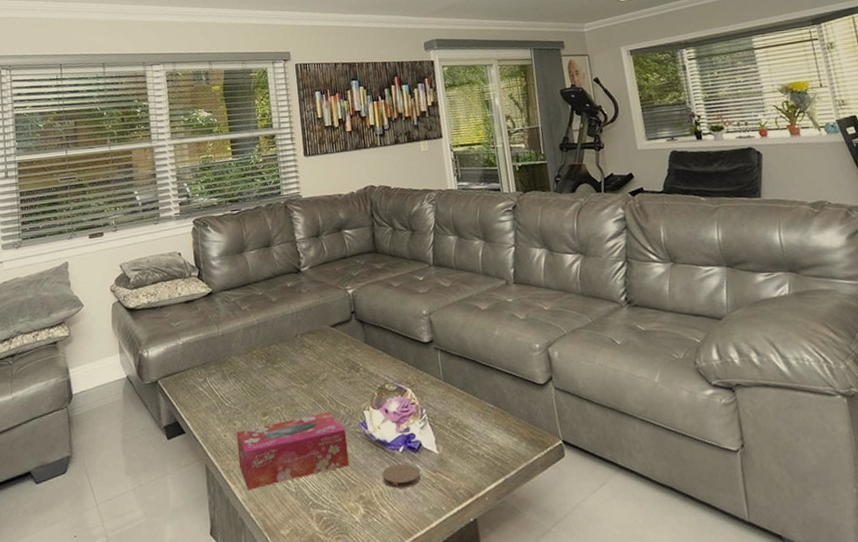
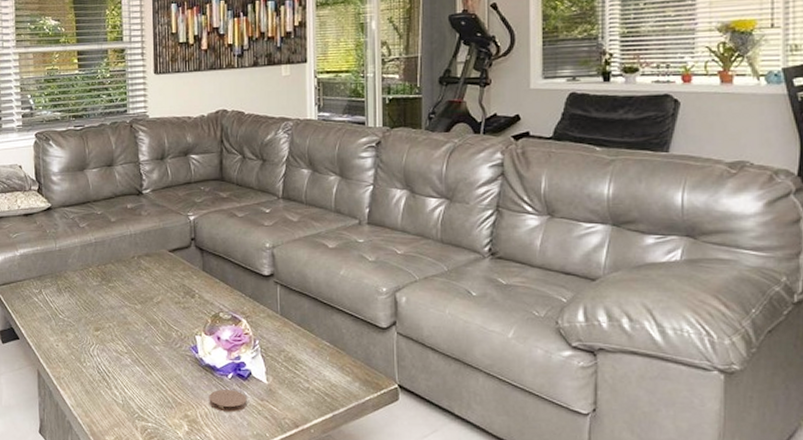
tissue box: present [236,412,350,491] -> none [68,334,177,398]

